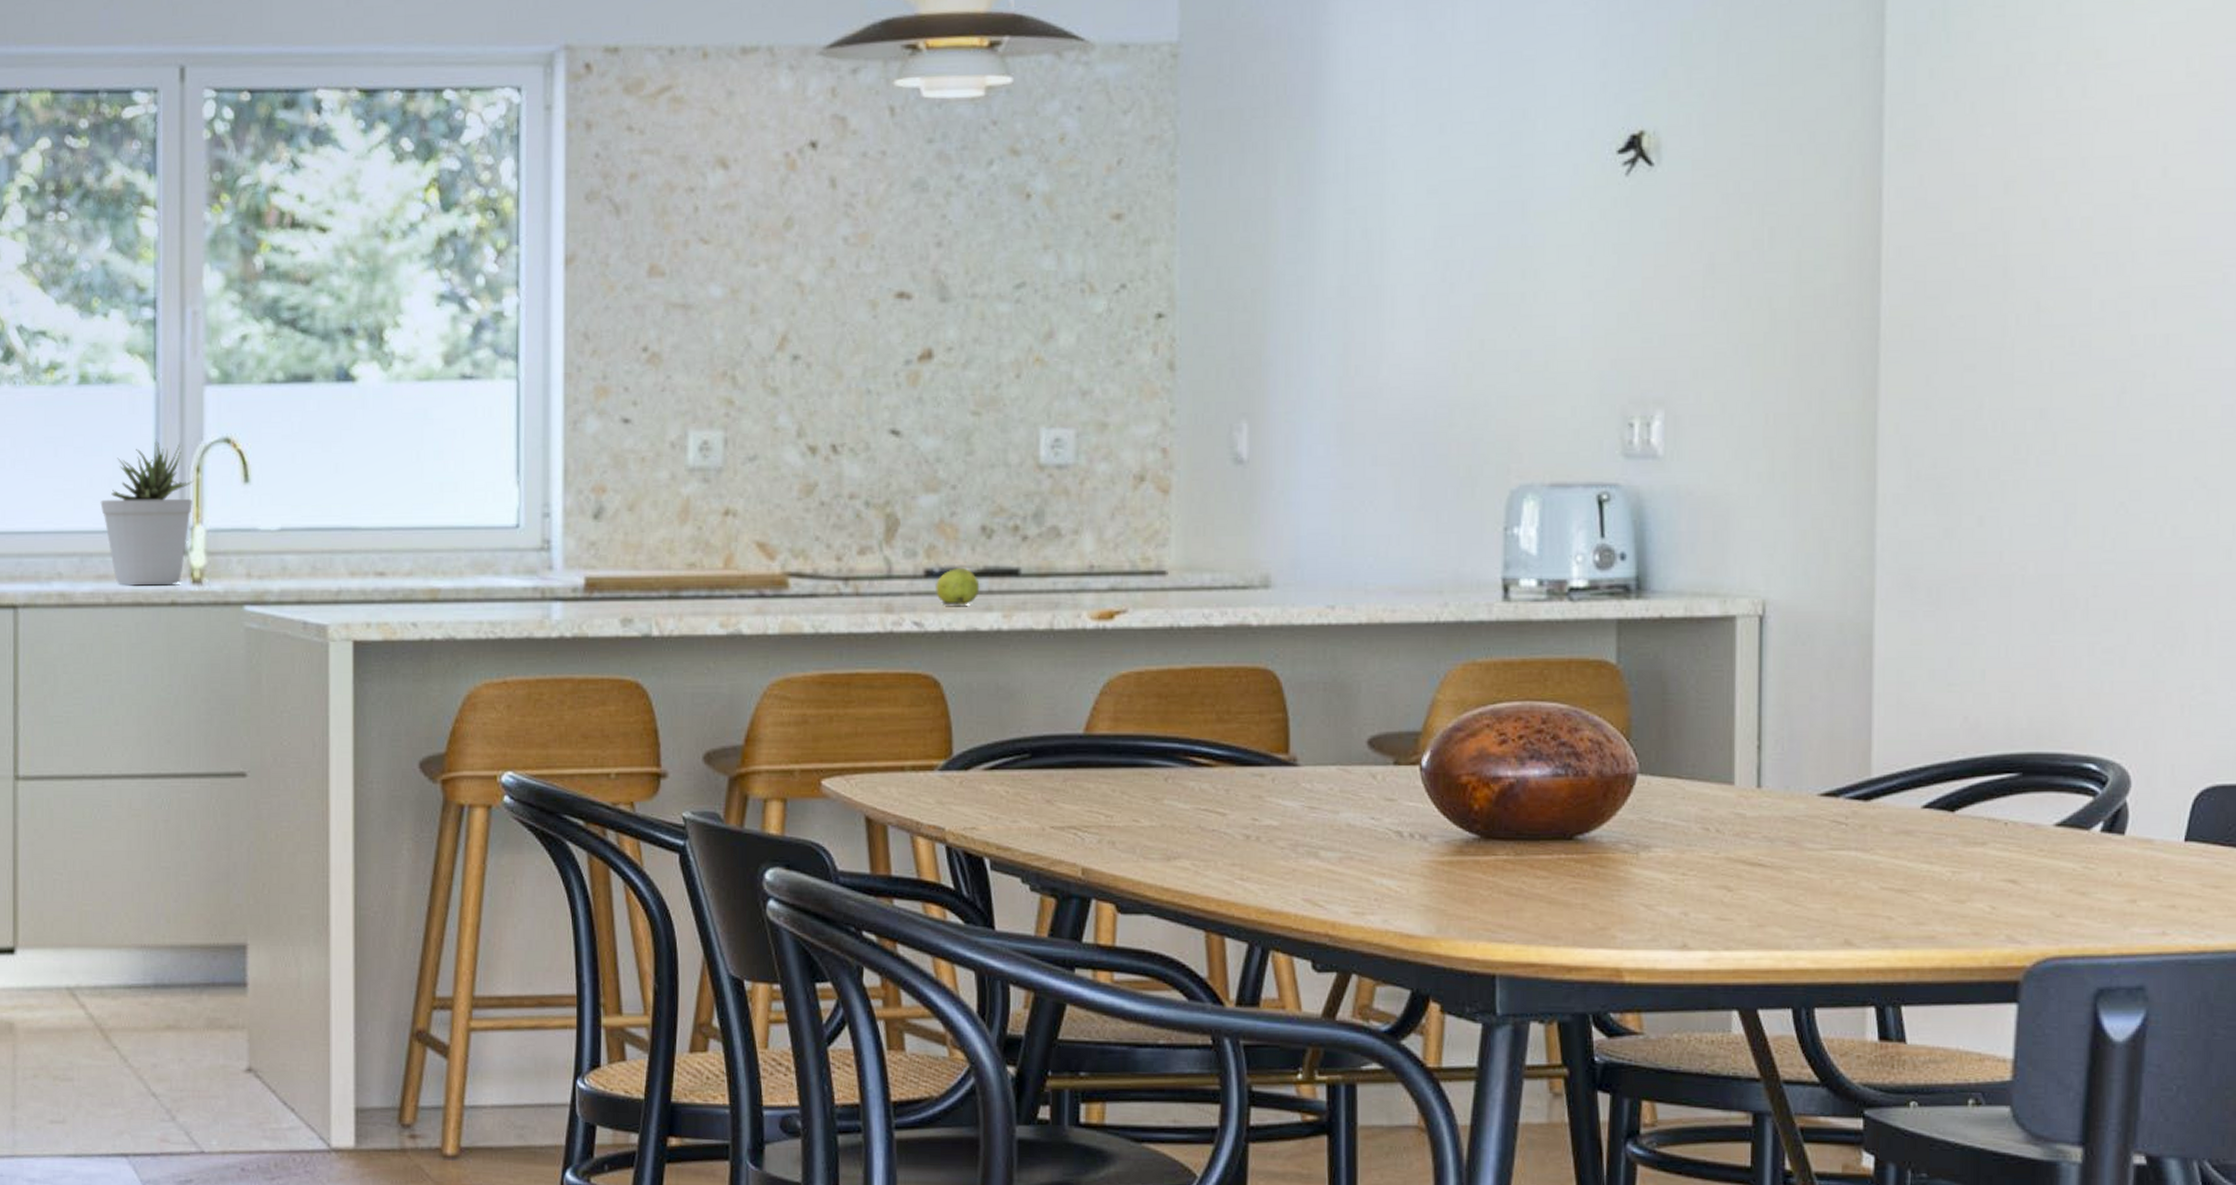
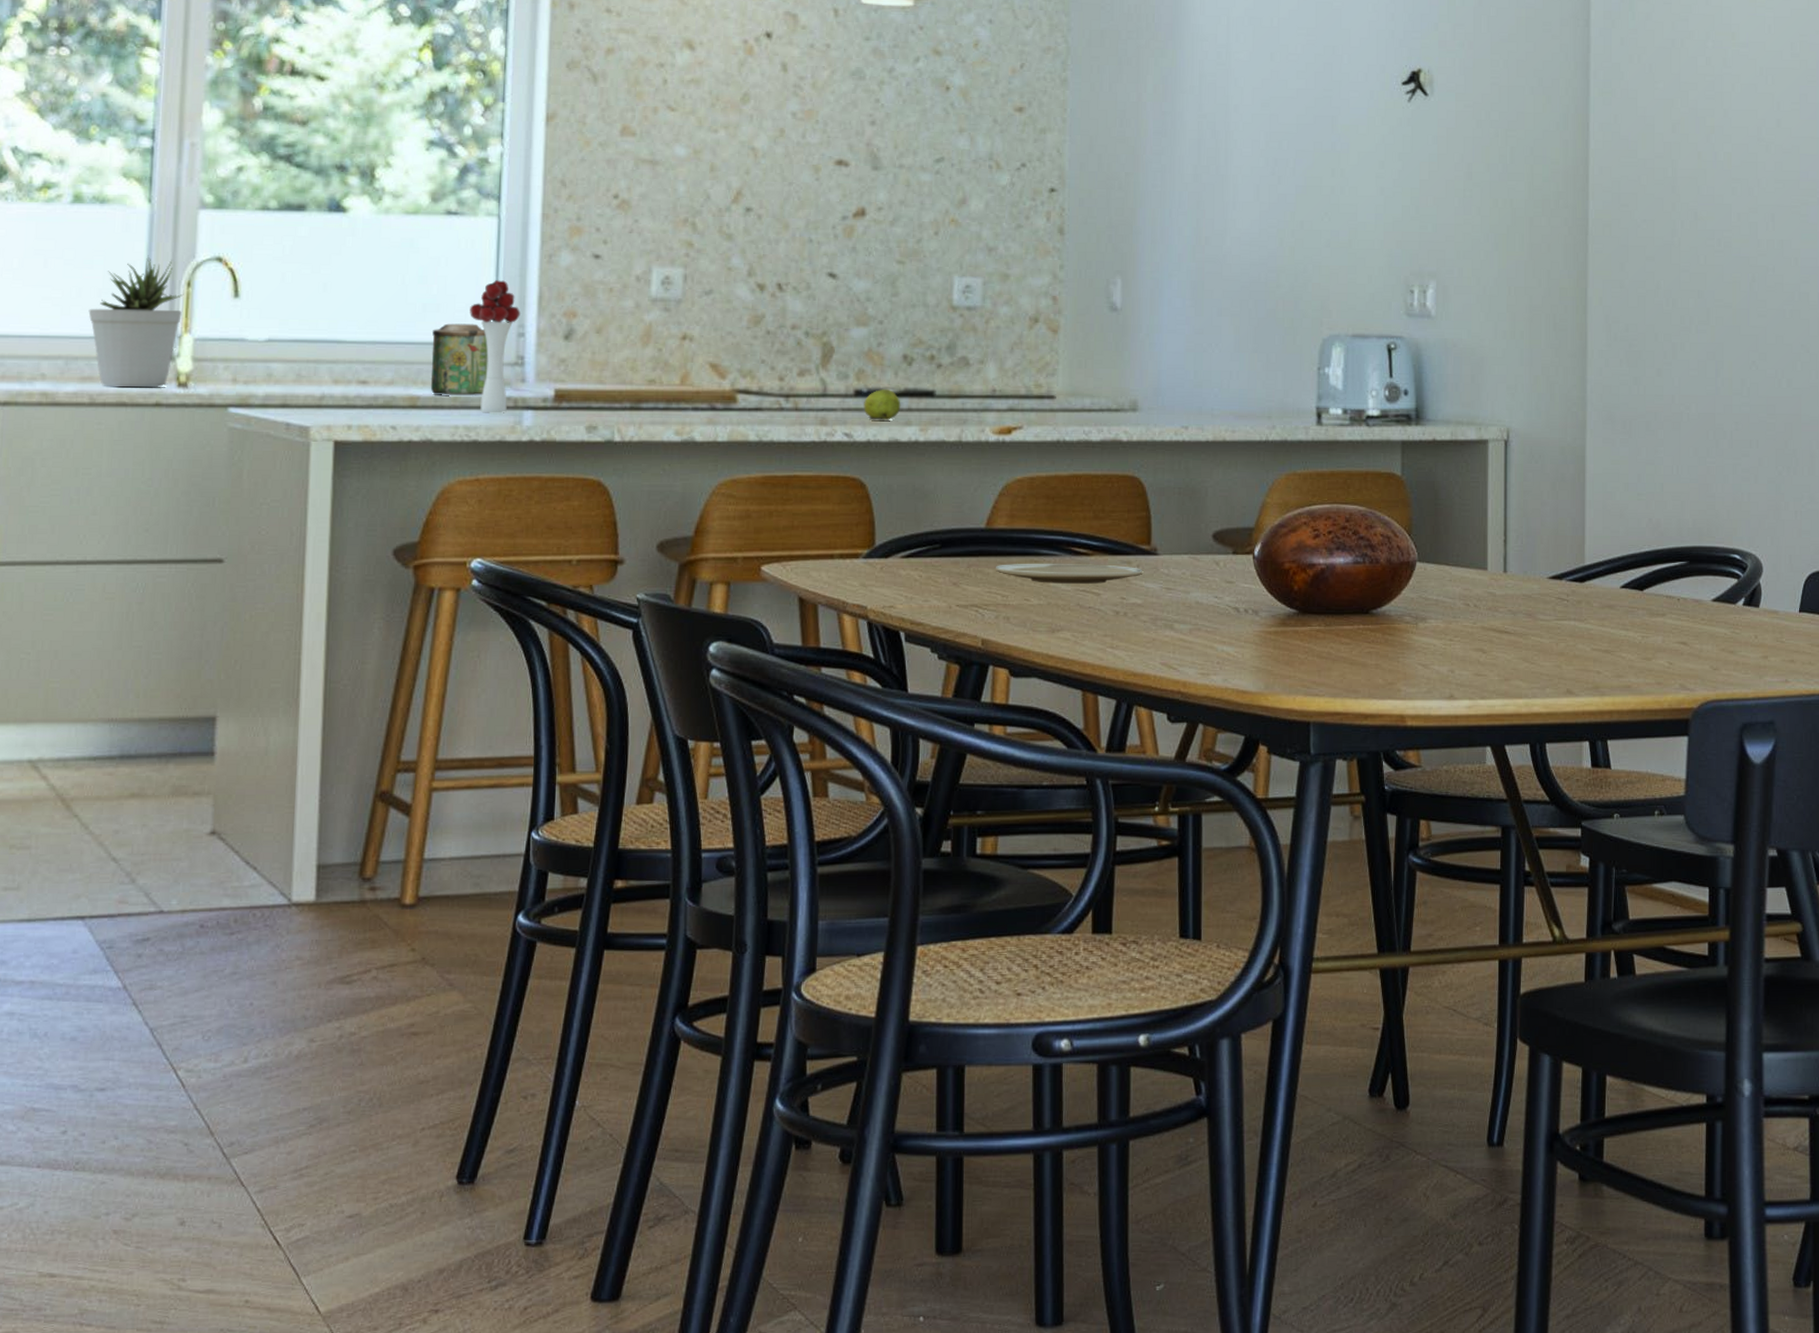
canister: none [451,504,512,587] -> present [430,323,489,396]
flower bouquet: none [490,452,545,606] -> present [470,280,521,414]
plate: none [1096,776,1279,803] -> present [995,563,1142,585]

